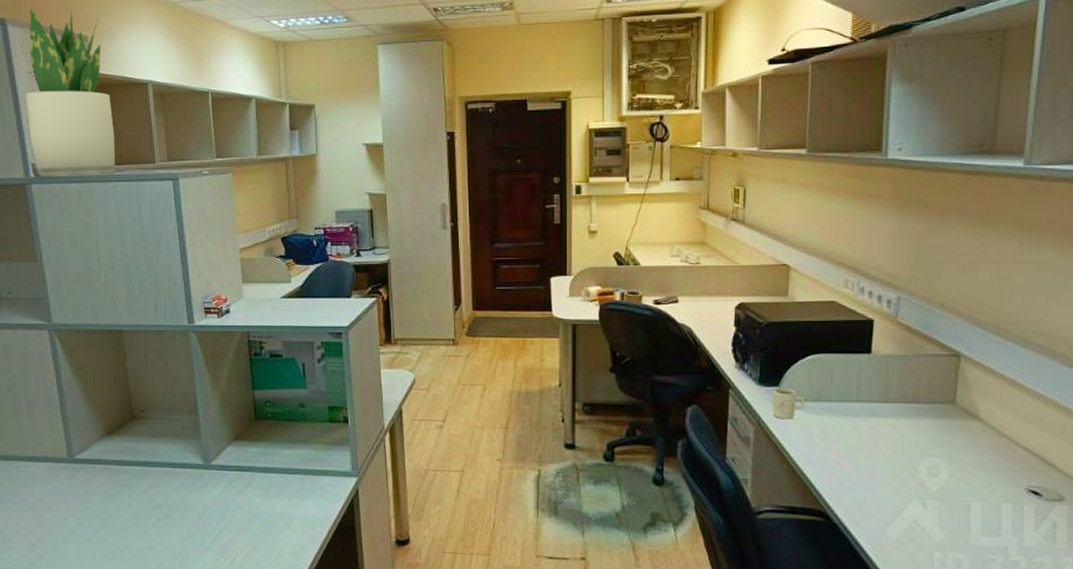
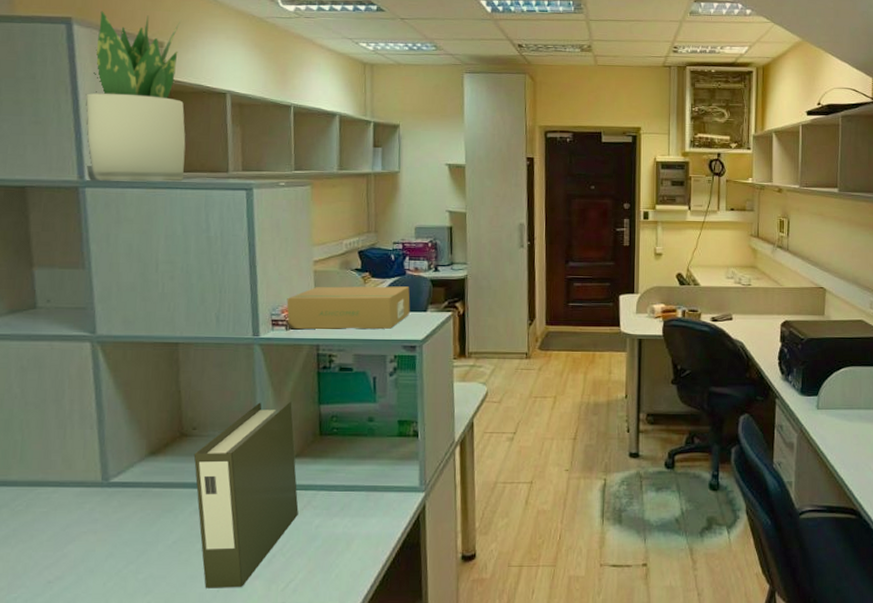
binder: none [144,386,240,559] -> present [193,401,299,589]
box: none [217,272,334,317] -> present [286,286,410,330]
mug: present [772,387,805,420] -> none [812,397,840,426]

